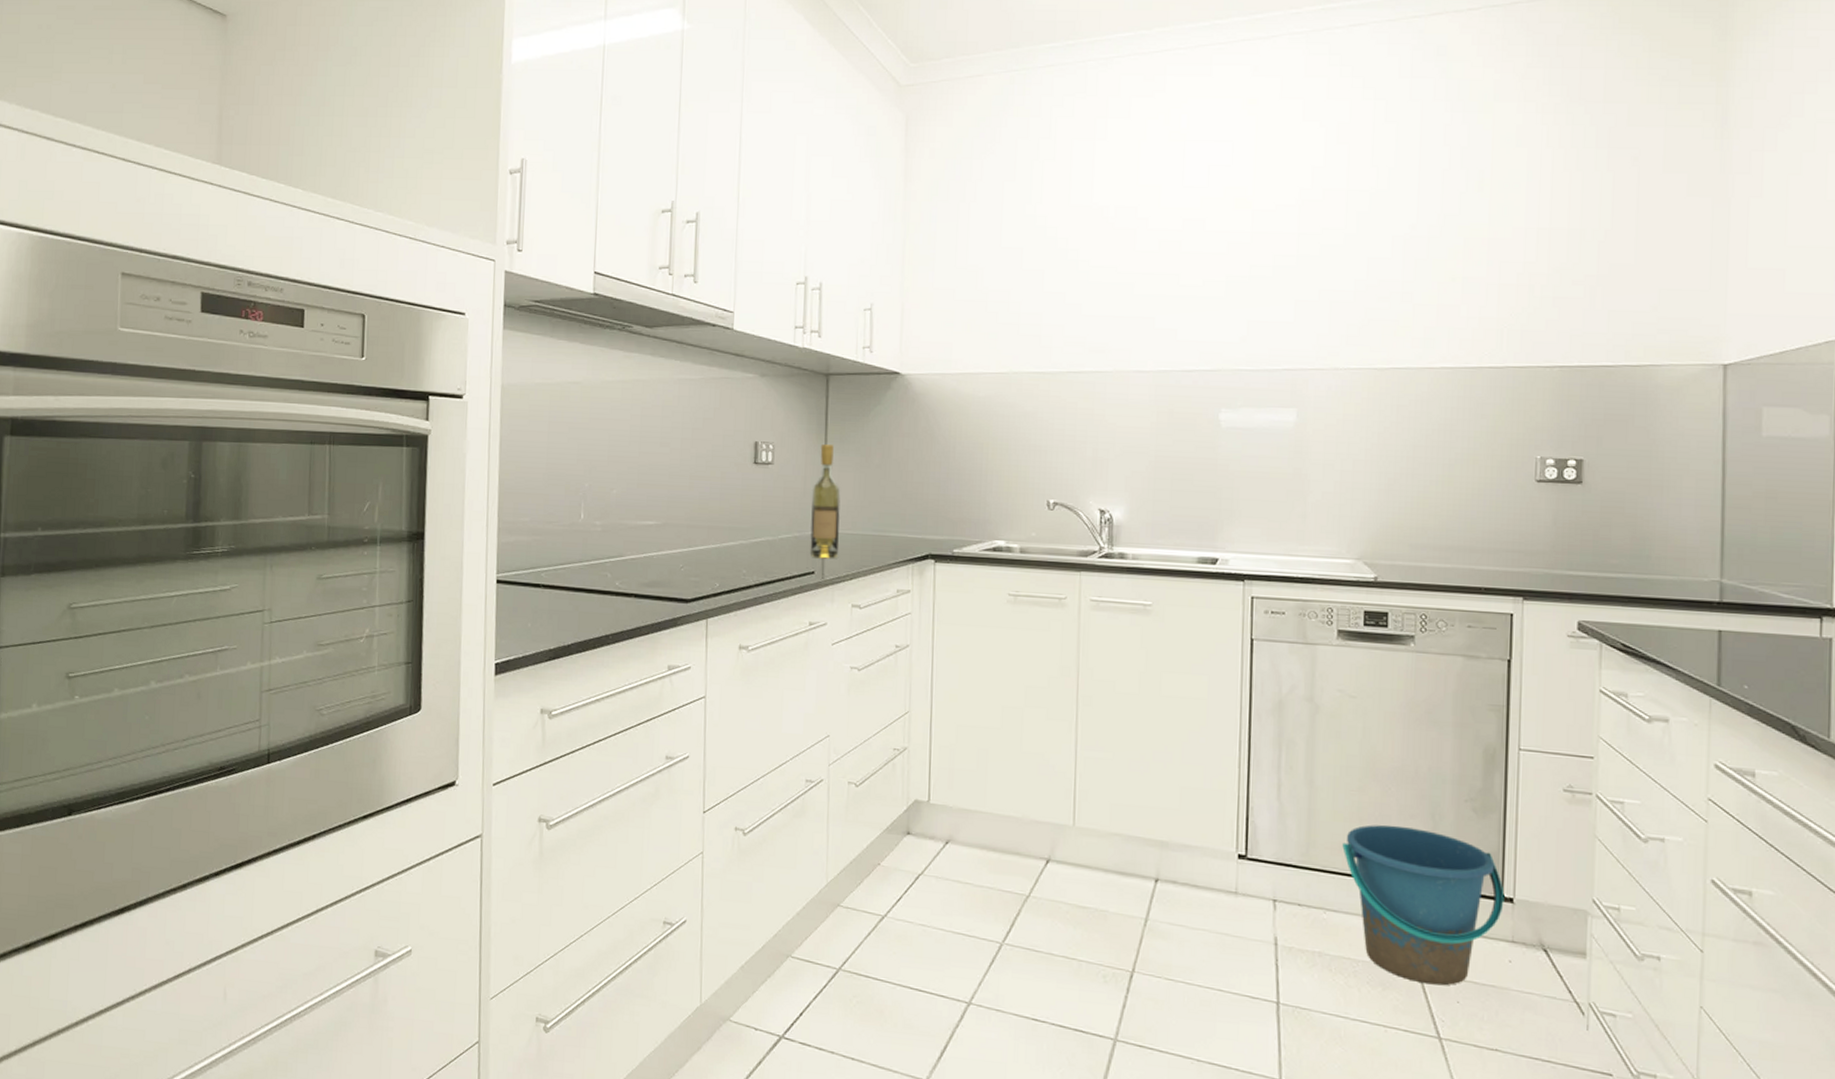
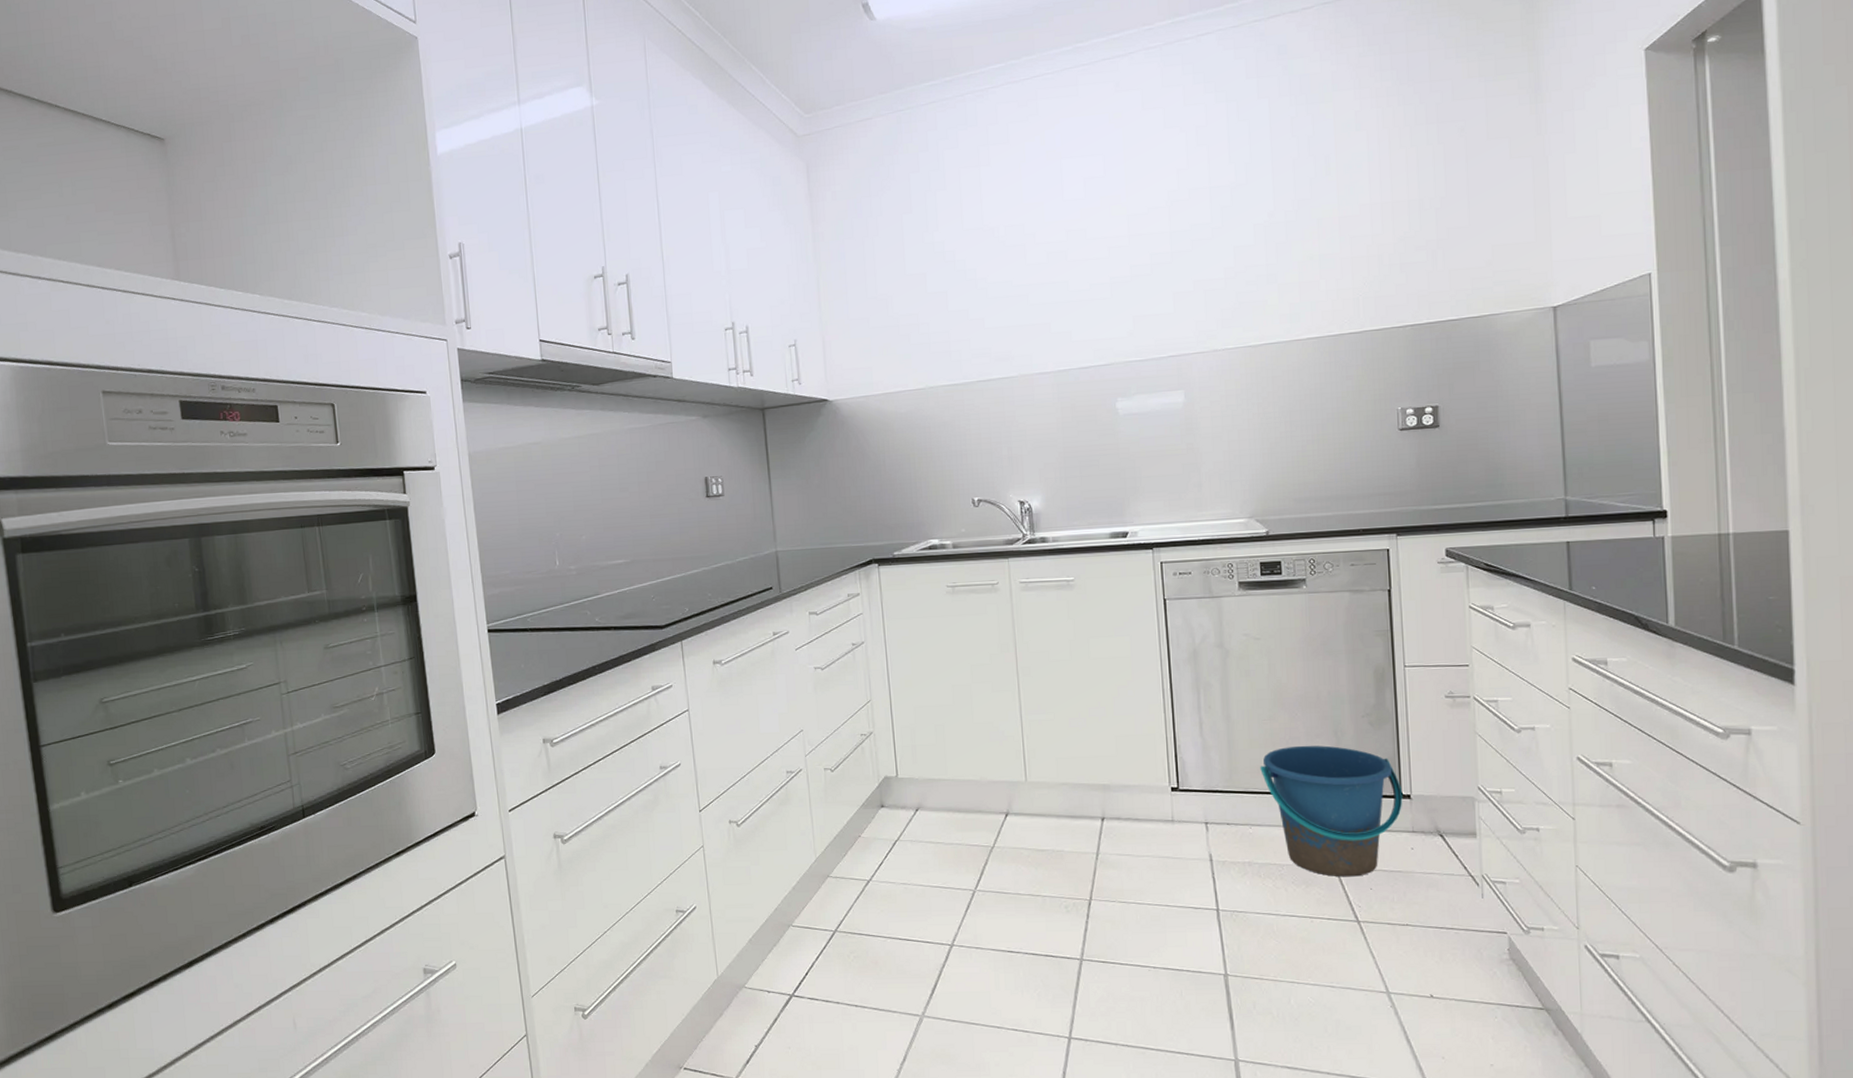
bottle: present [809,444,841,559] -> none [761,472,793,575]

